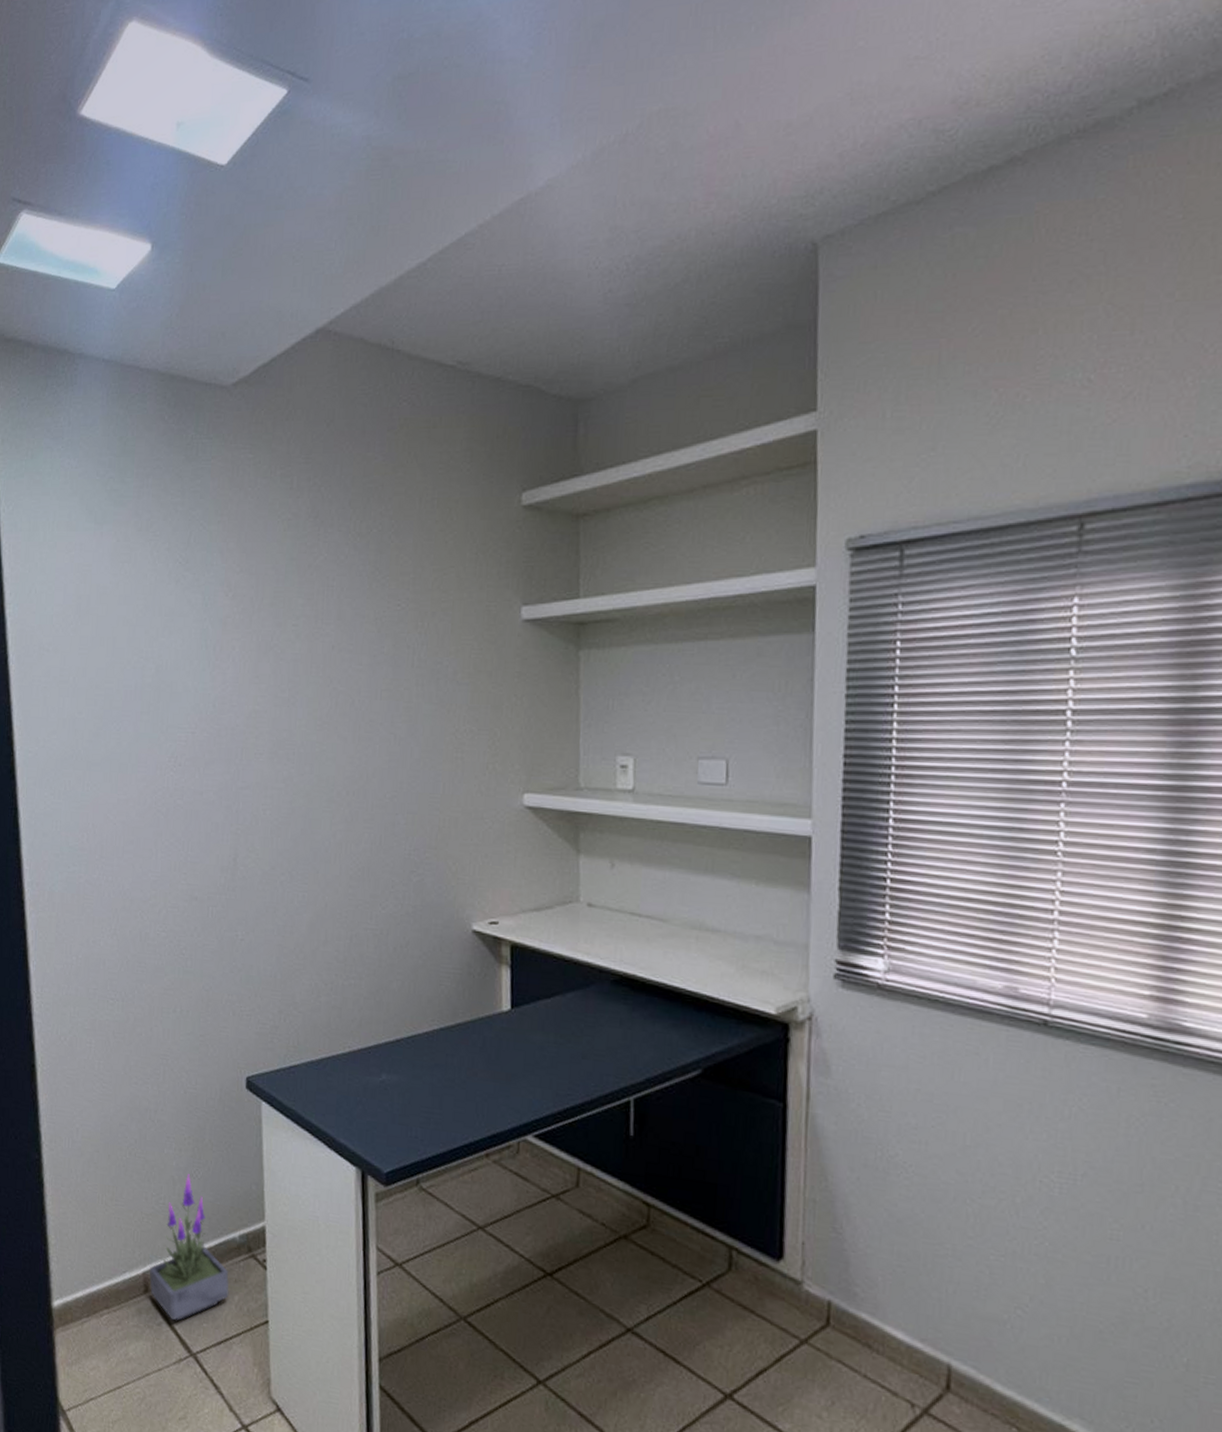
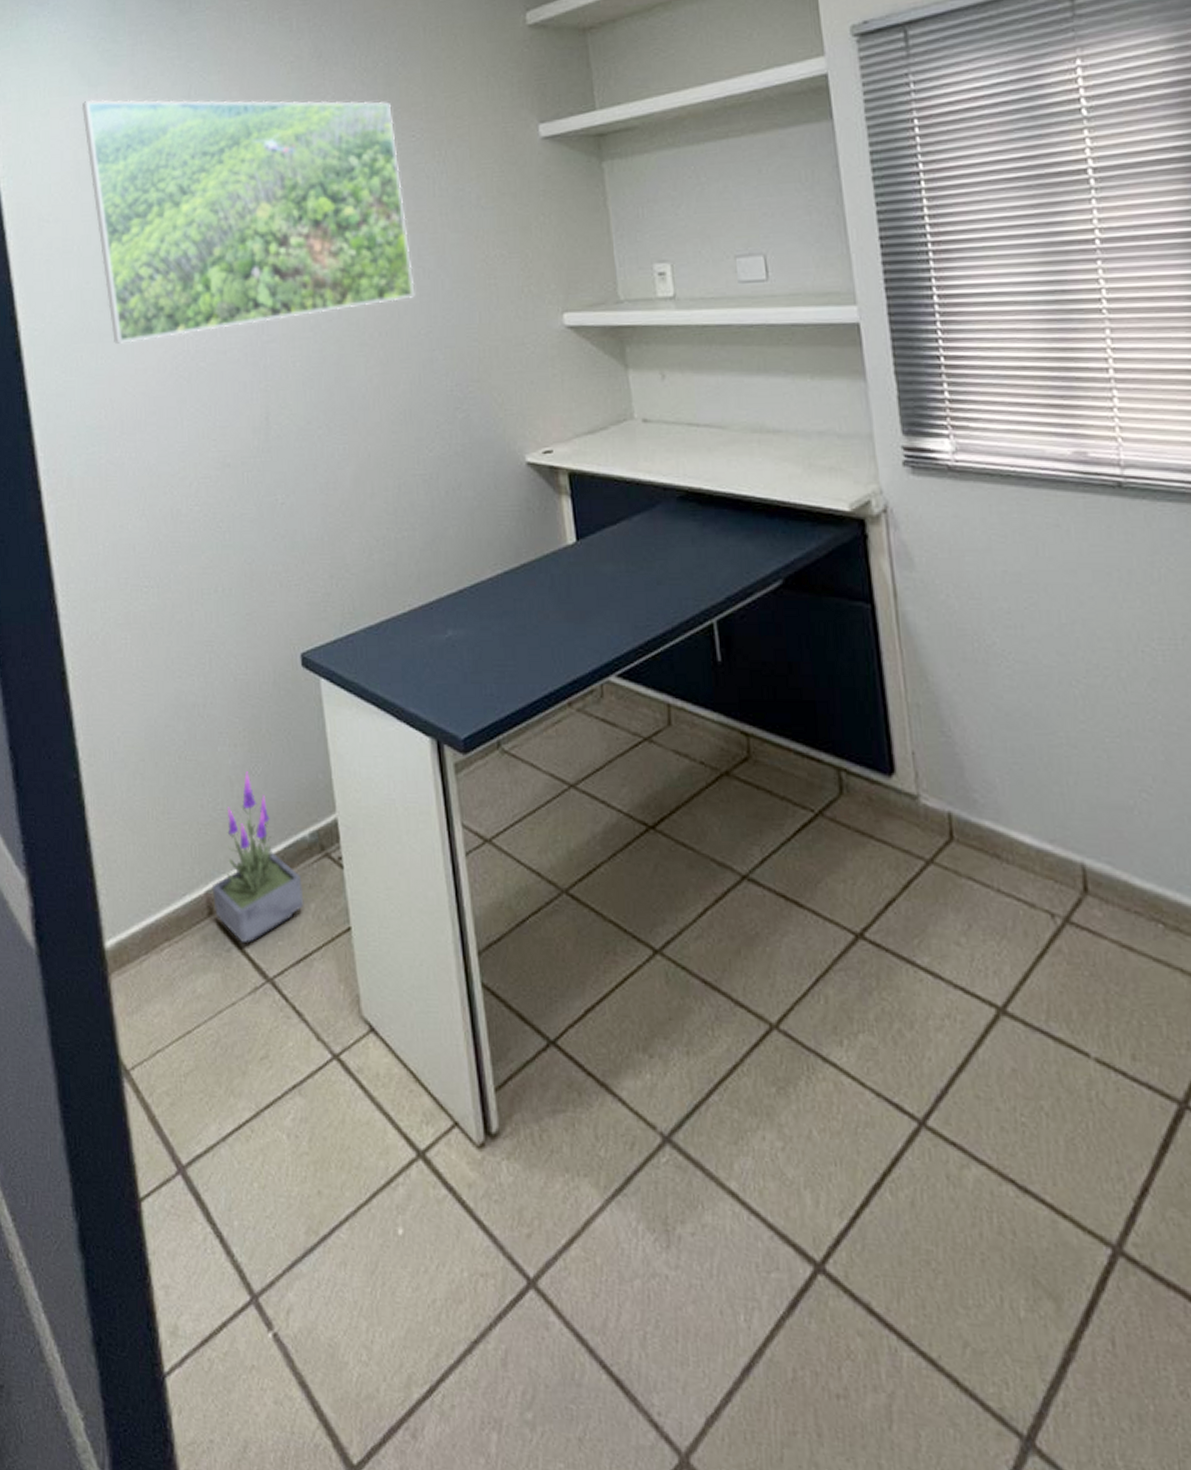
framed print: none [86,537,385,774] -> present [81,99,415,344]

